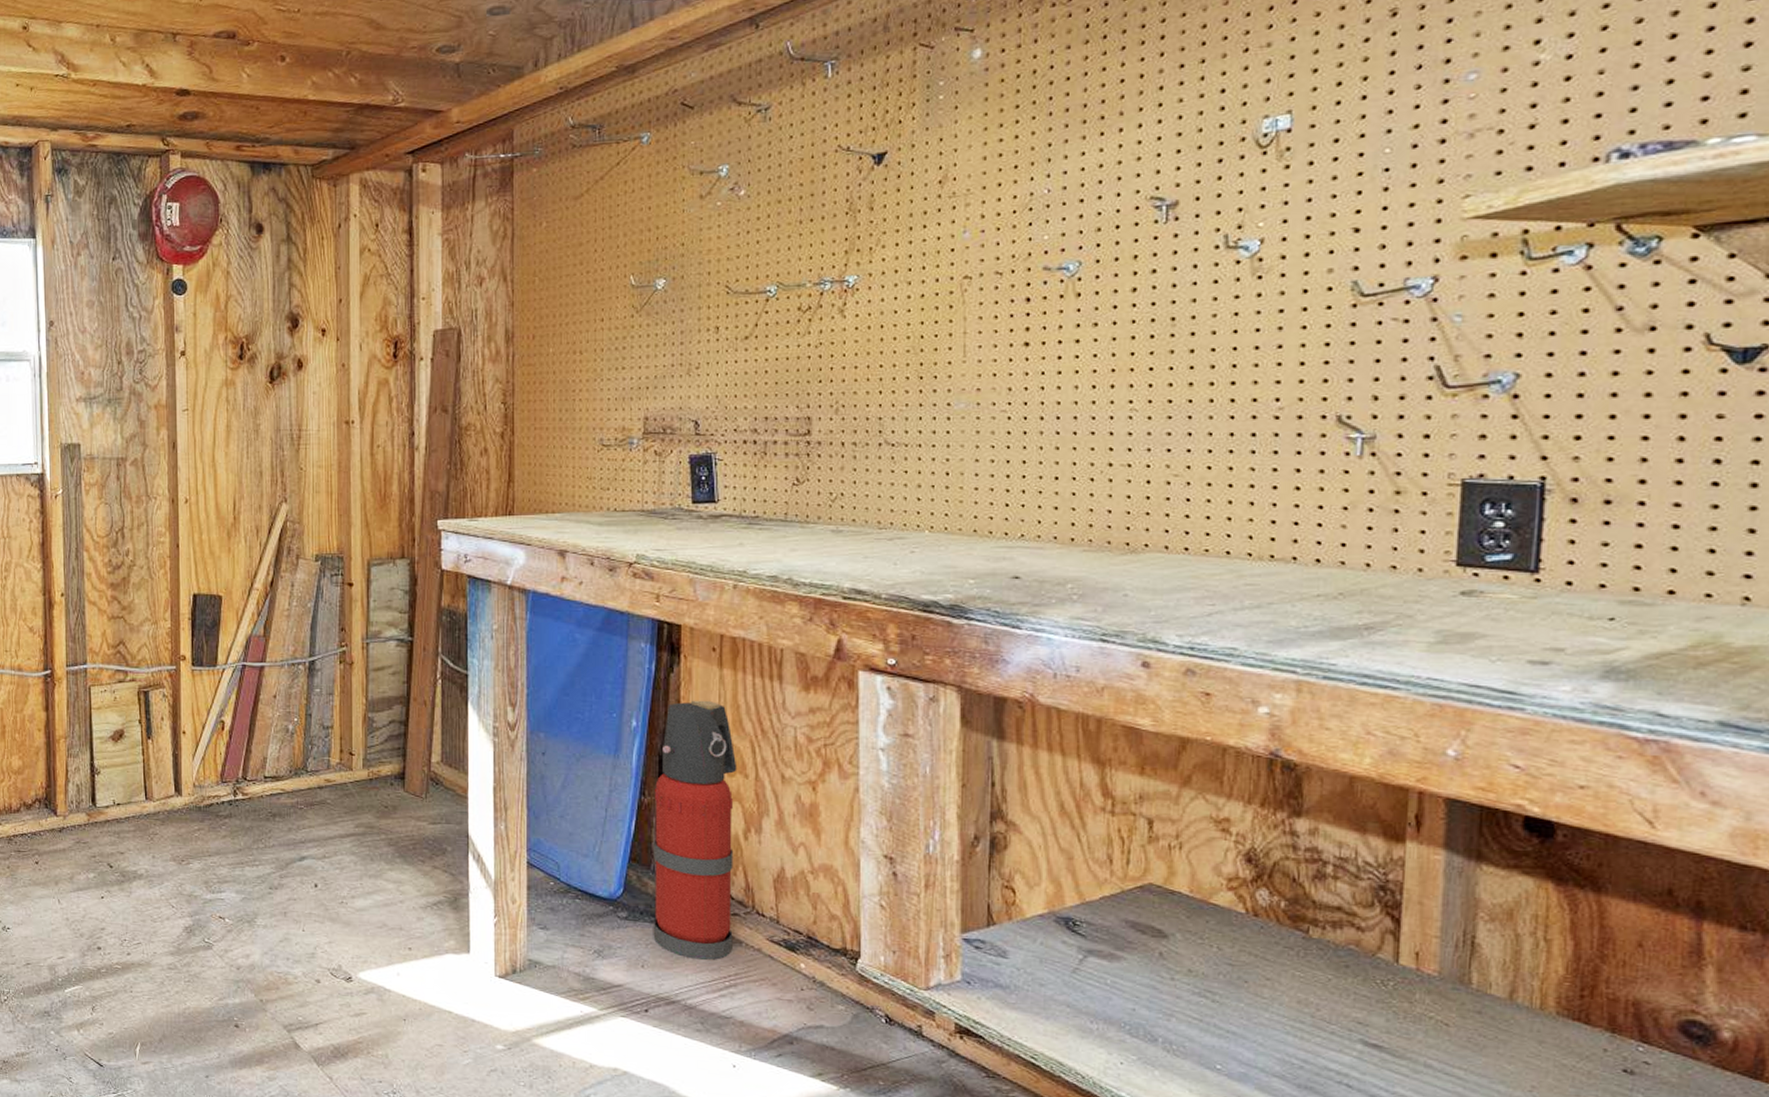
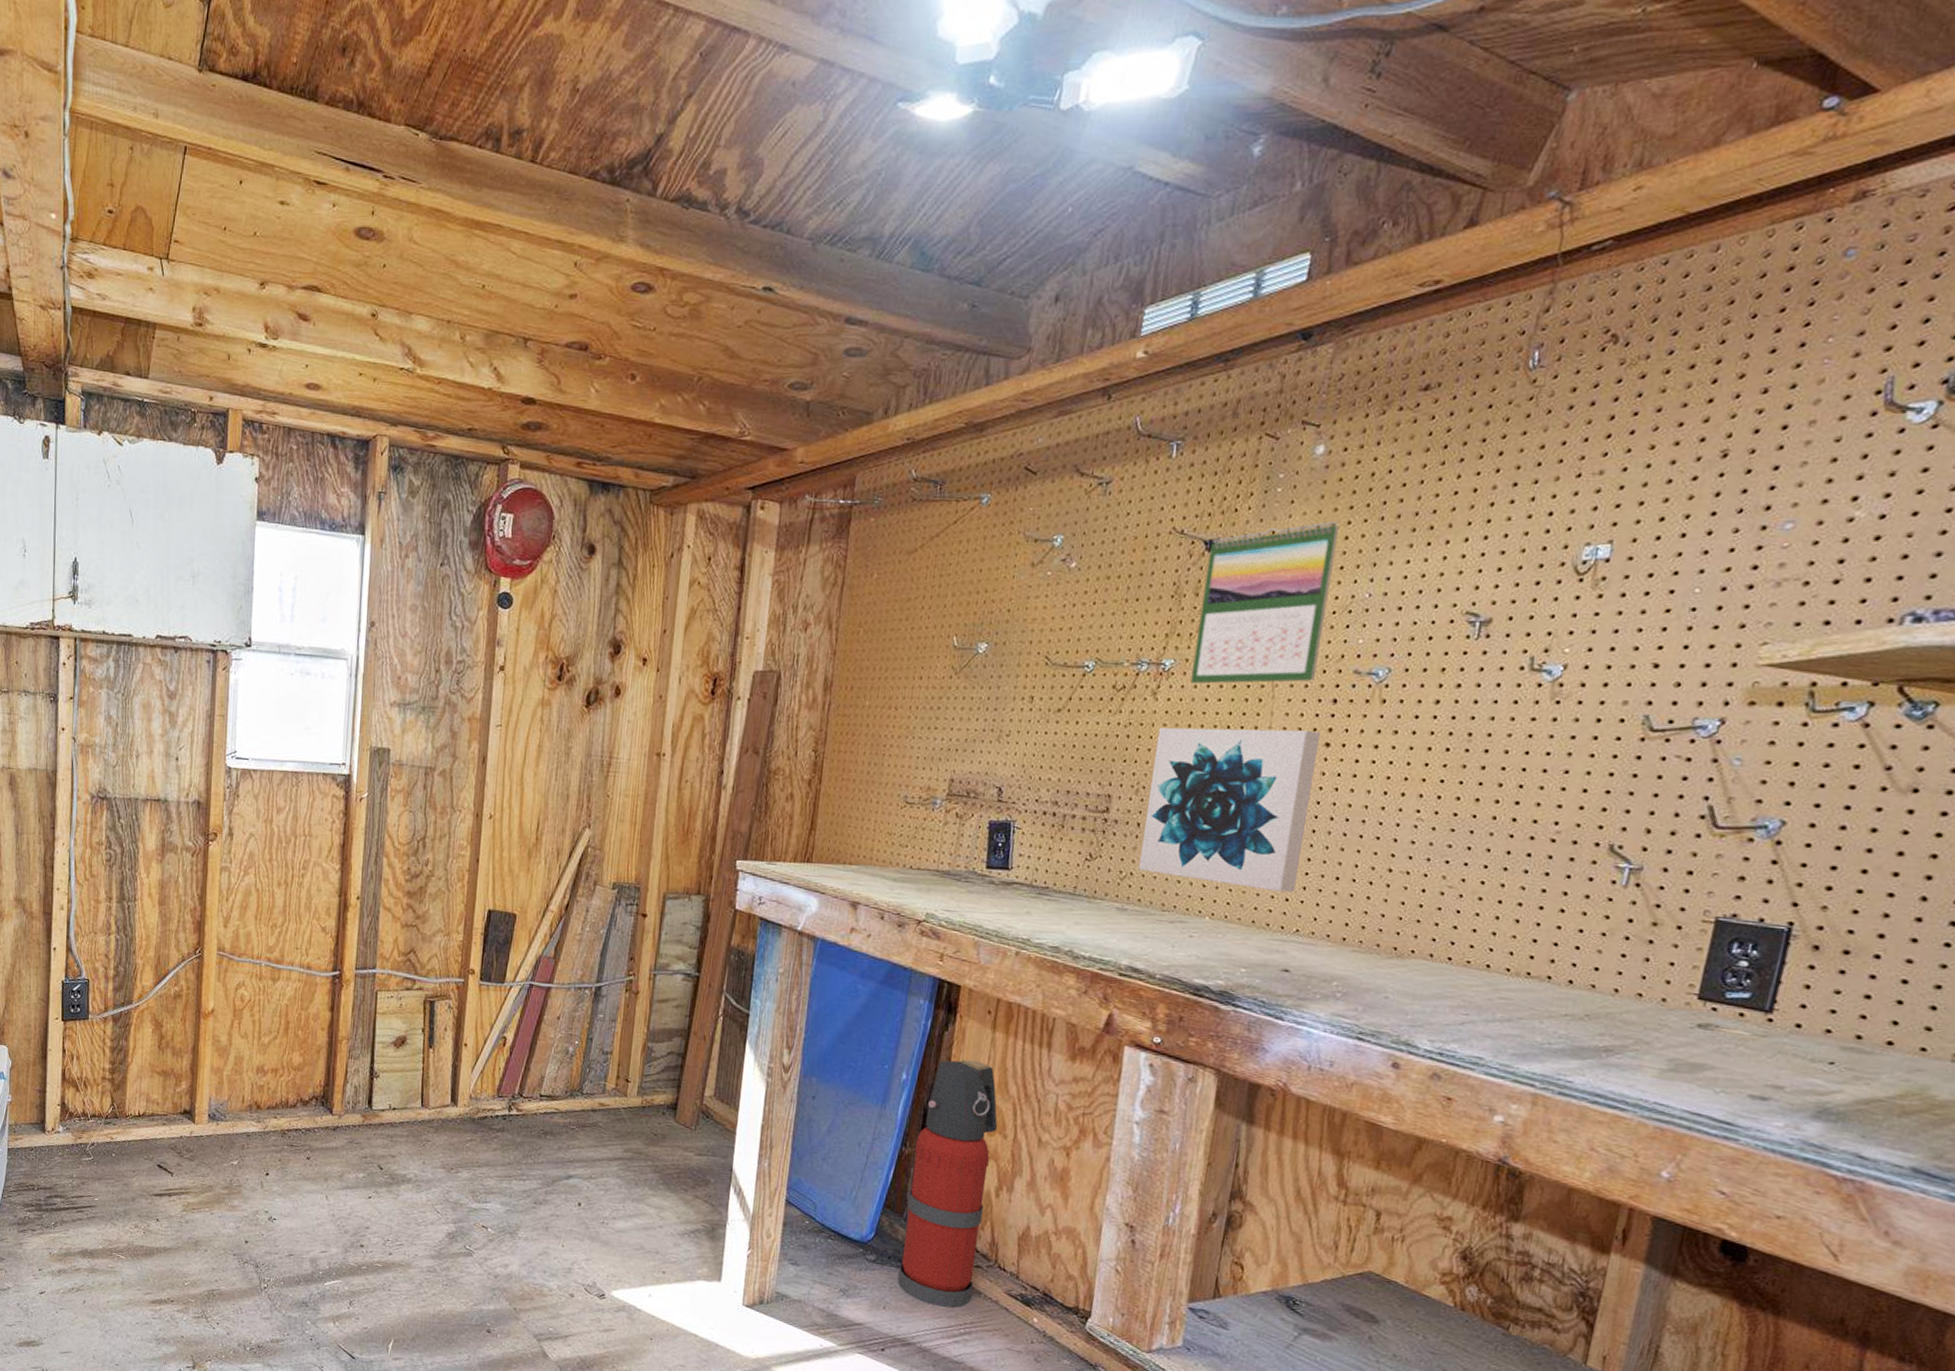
wall art: none [848,332,1017,498] -> present [1138,727,1320,893]
calendar: none [877,121,1007,297] -> present [1190,521,1340,684]

